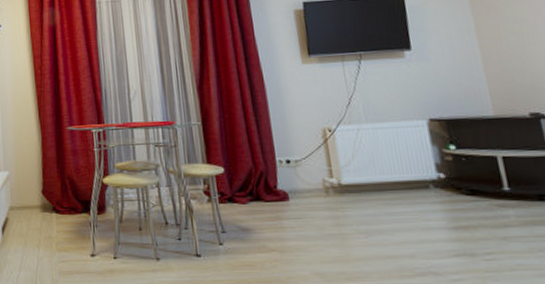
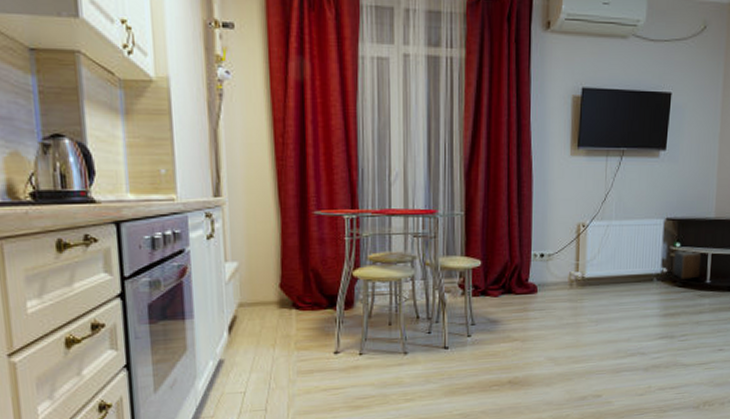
speaker: none [448,152,494,186] -> present [672,249,702,279]

